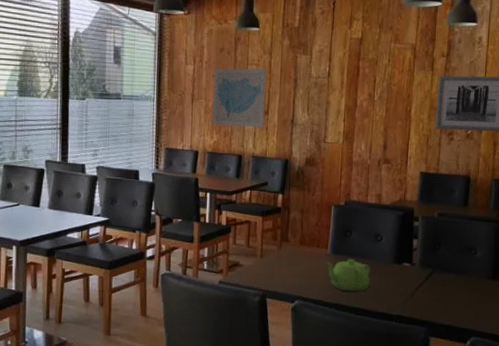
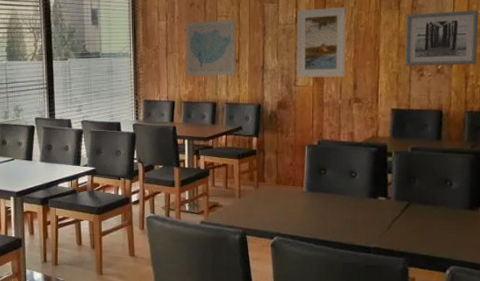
teapot: present [325,258,371,292] -> none [301,195,347,227]
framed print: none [327,63,380,136] -> present [297,6,346,78]

